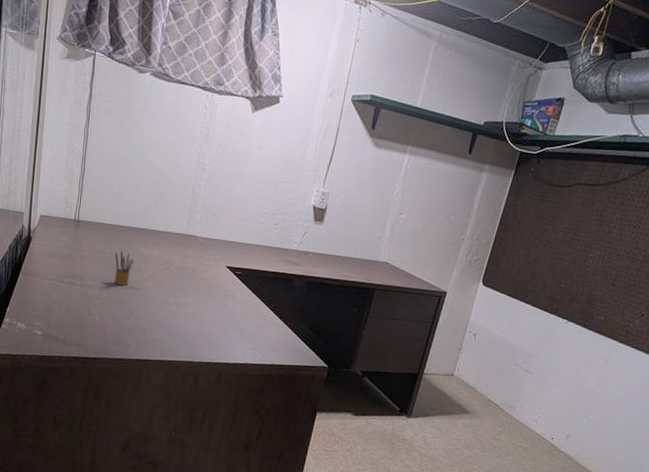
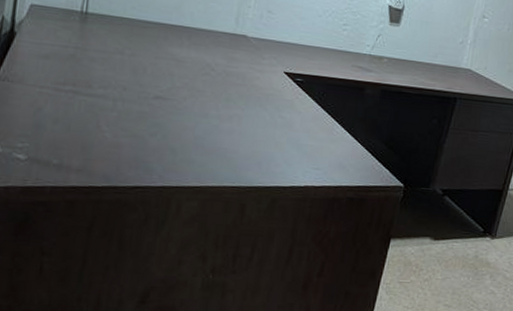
pencil box: present [115,251,134,286] -> none [135,52,164,95]

